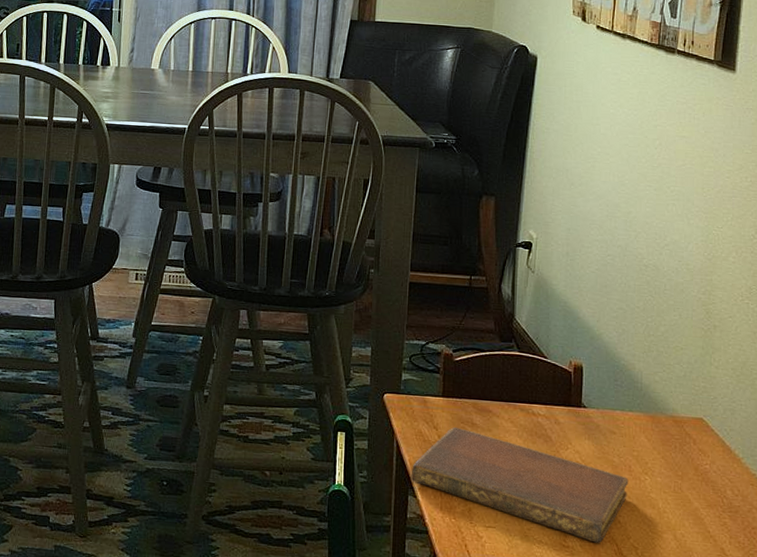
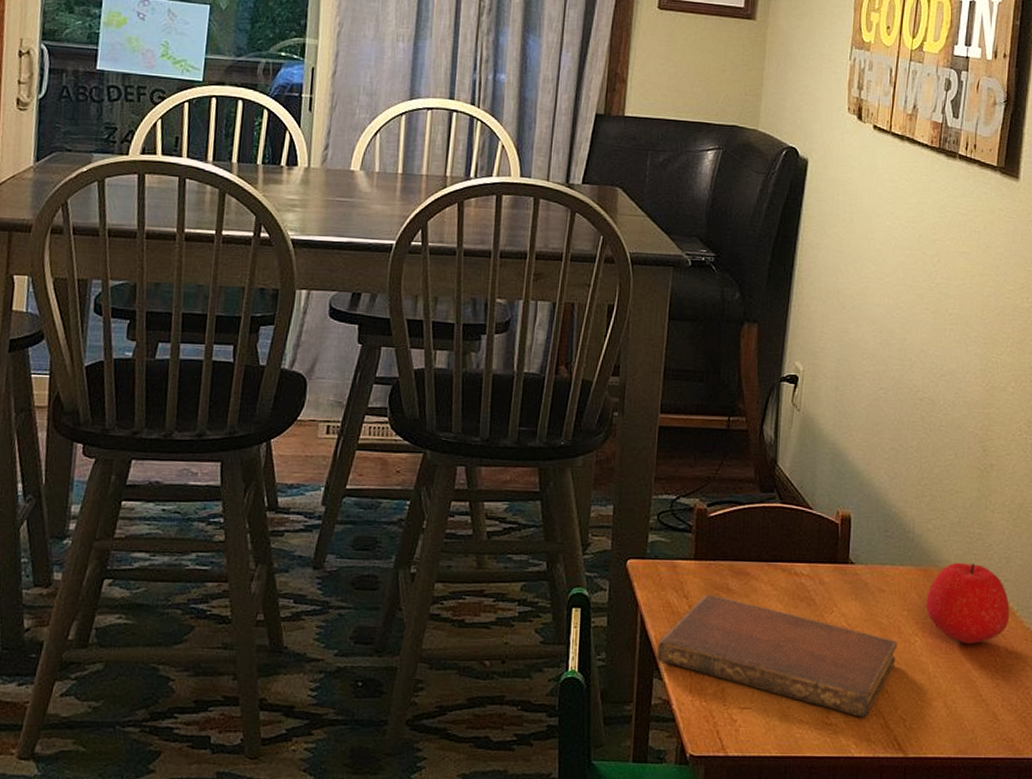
apple: none [655,411,735,486] -> present [926,562,1010,645]

